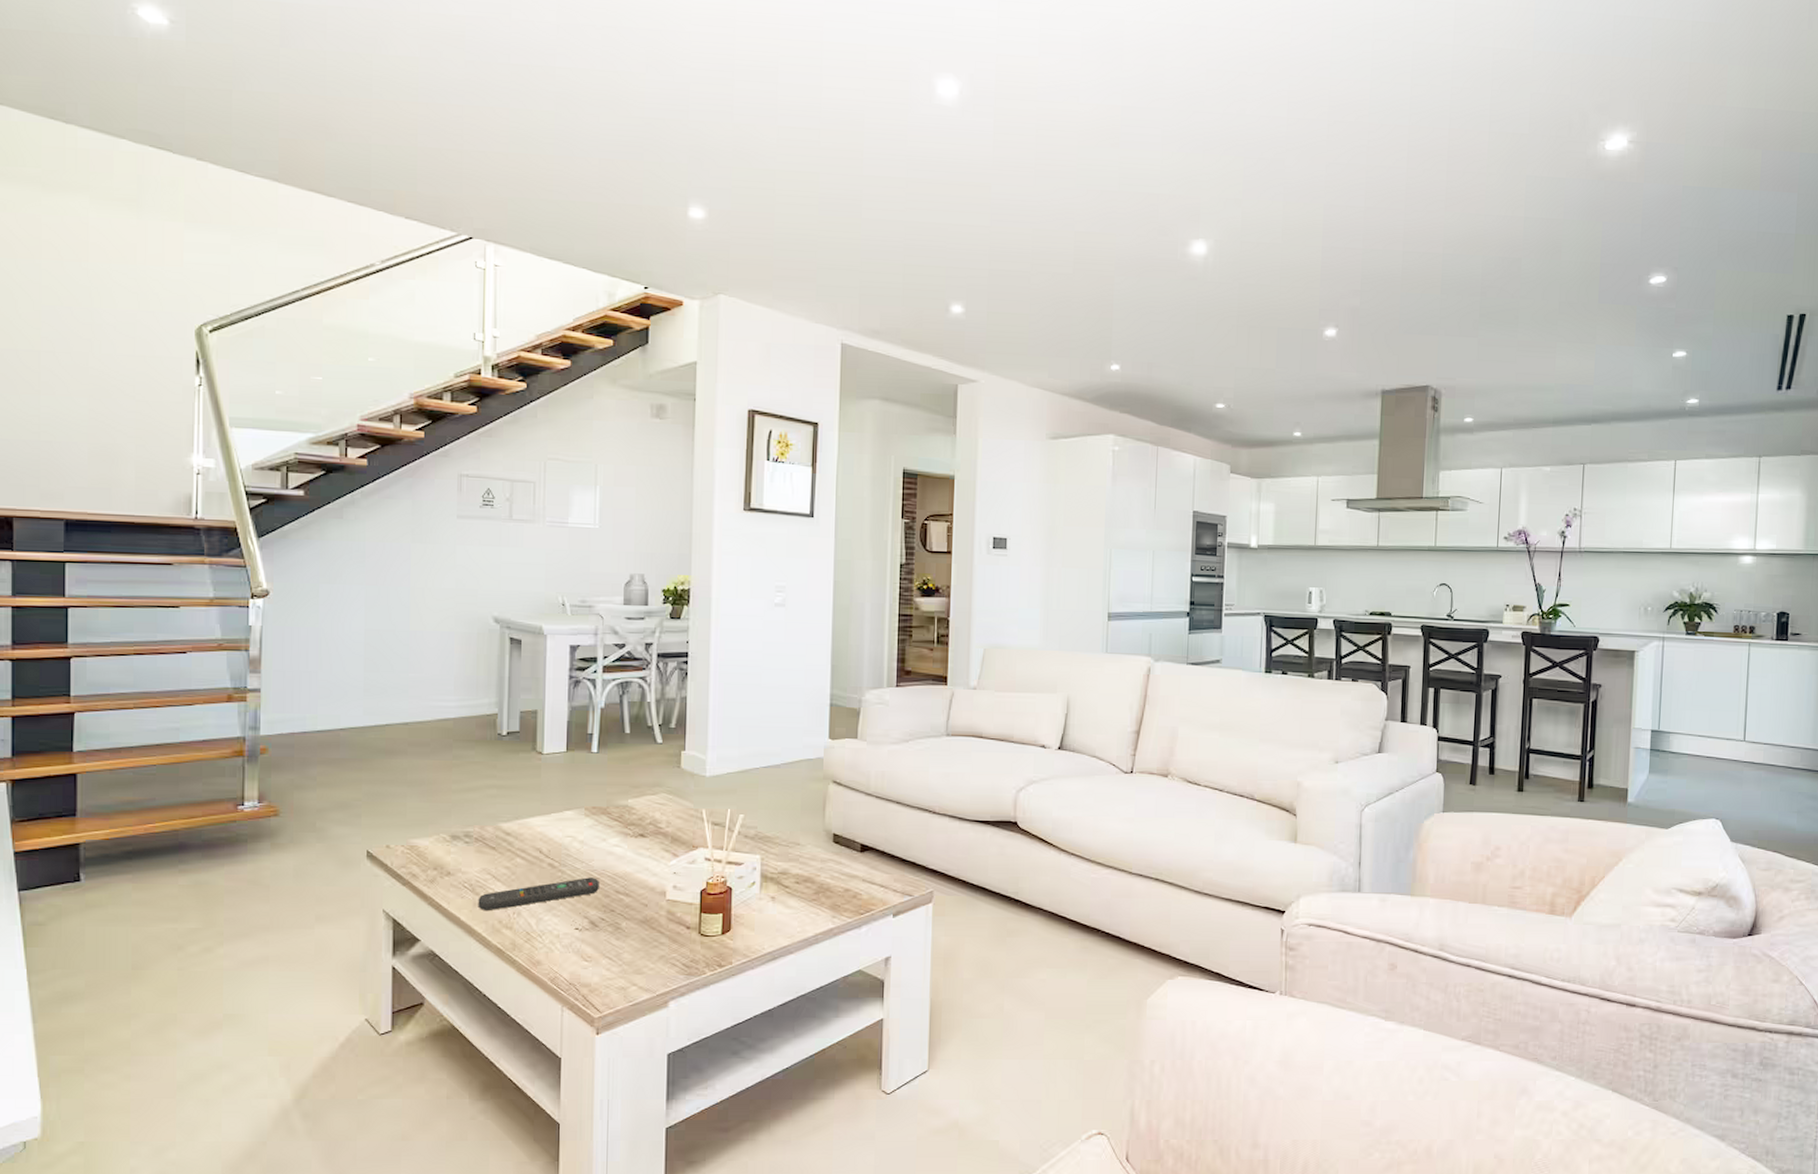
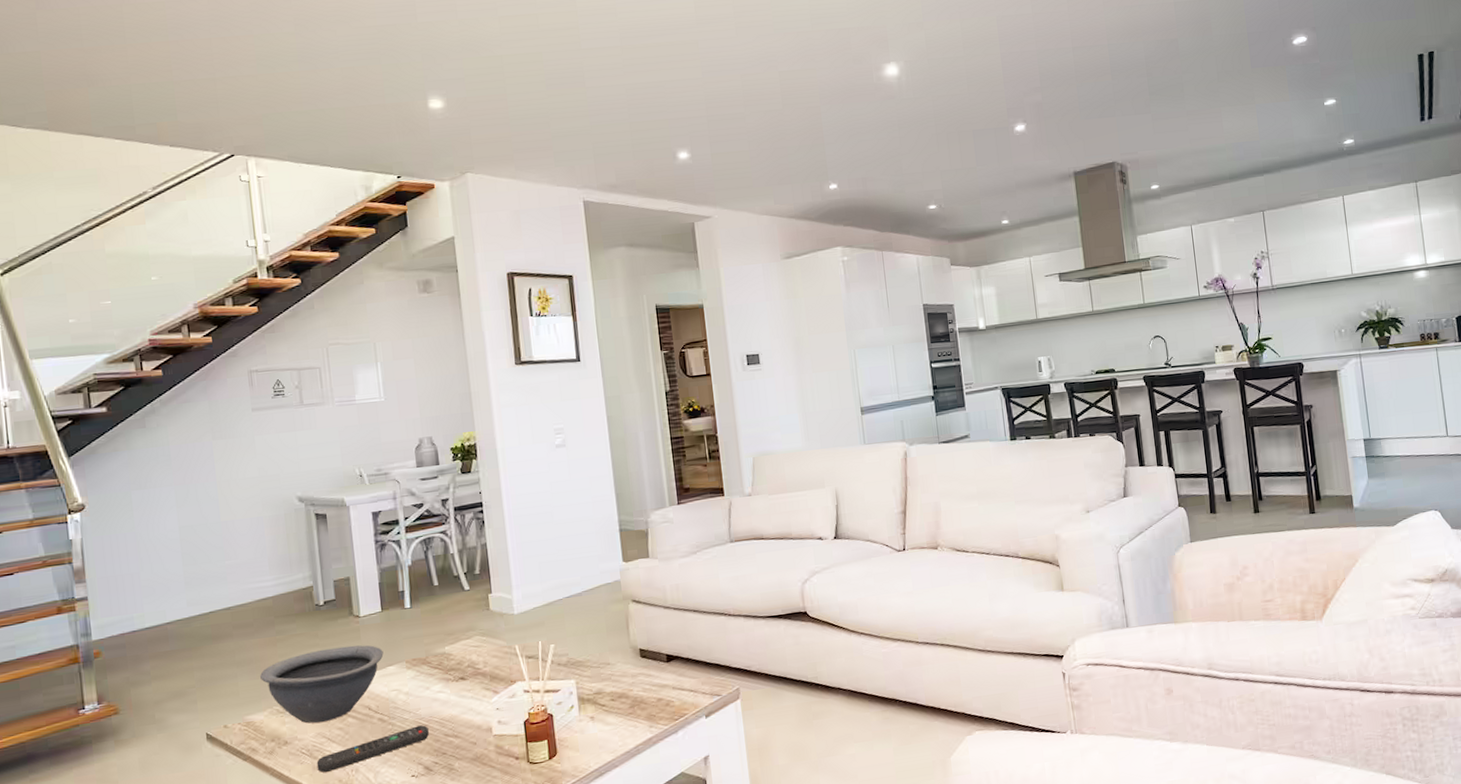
bowl: none [431,782,563,859] -> present [260,645,384,724]

